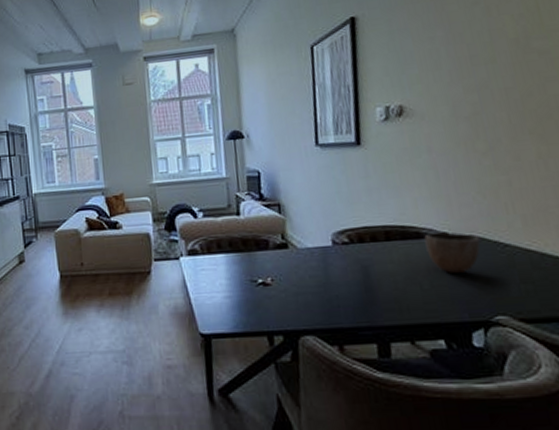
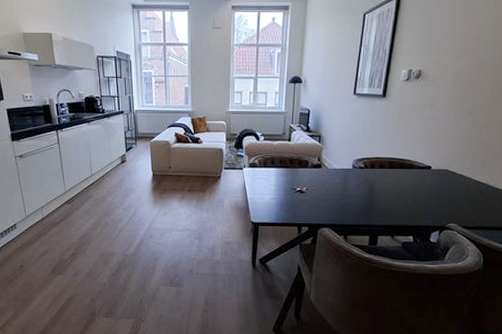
decorative bowl: present [424,231,480,274] -> none [415,165,451,195]

